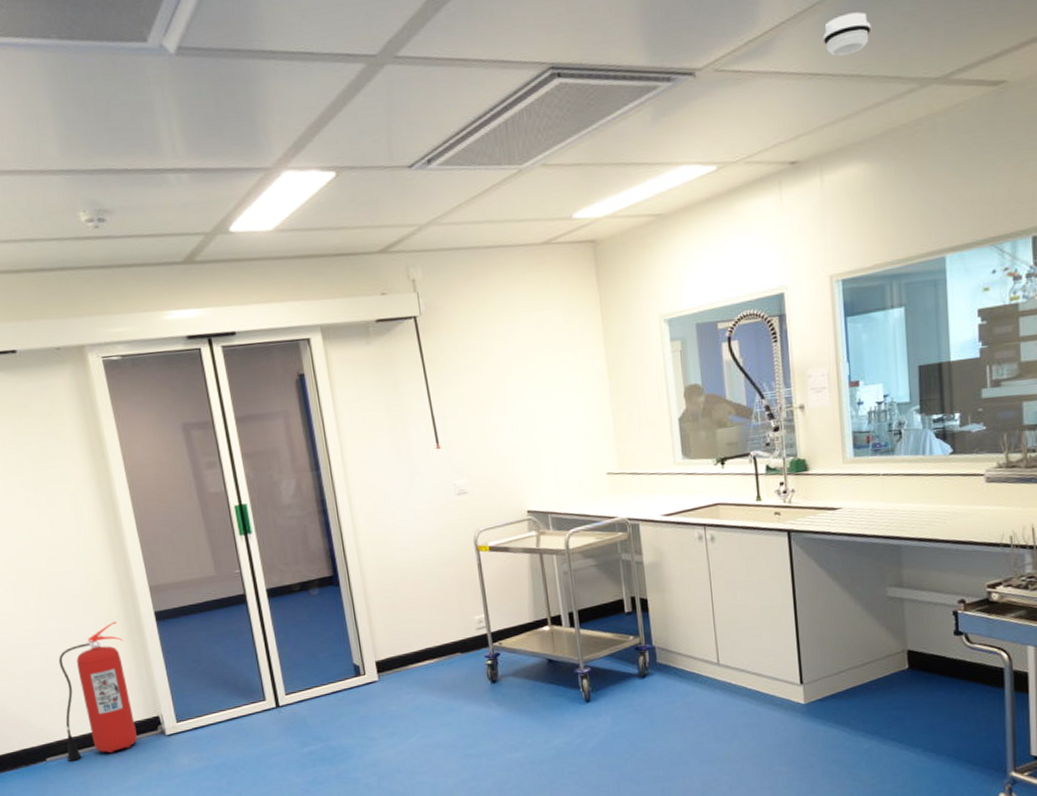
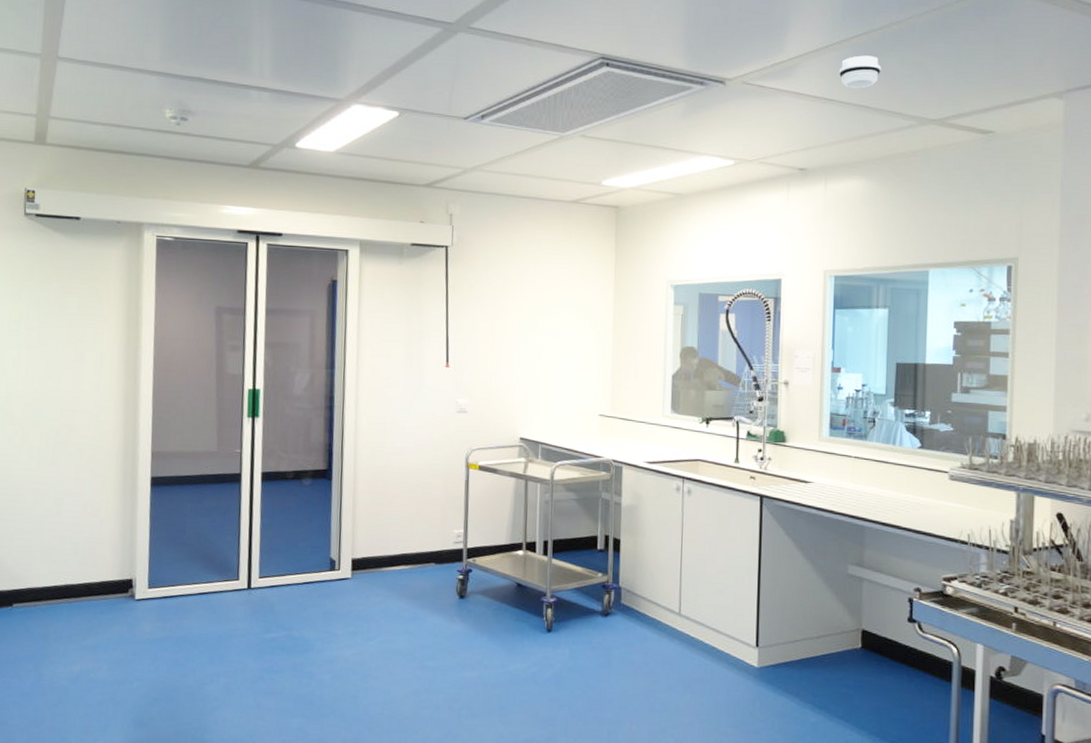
fire extinguisher: present [58,621,137,761] -> none [34,480,116,611]

